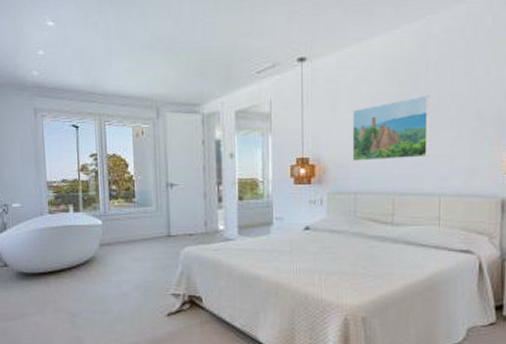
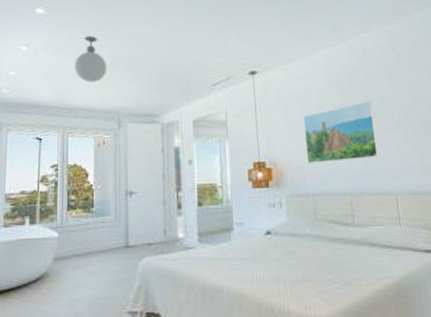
ceiling light: none [107,10,143,66] -> present [75,35,107,83]

